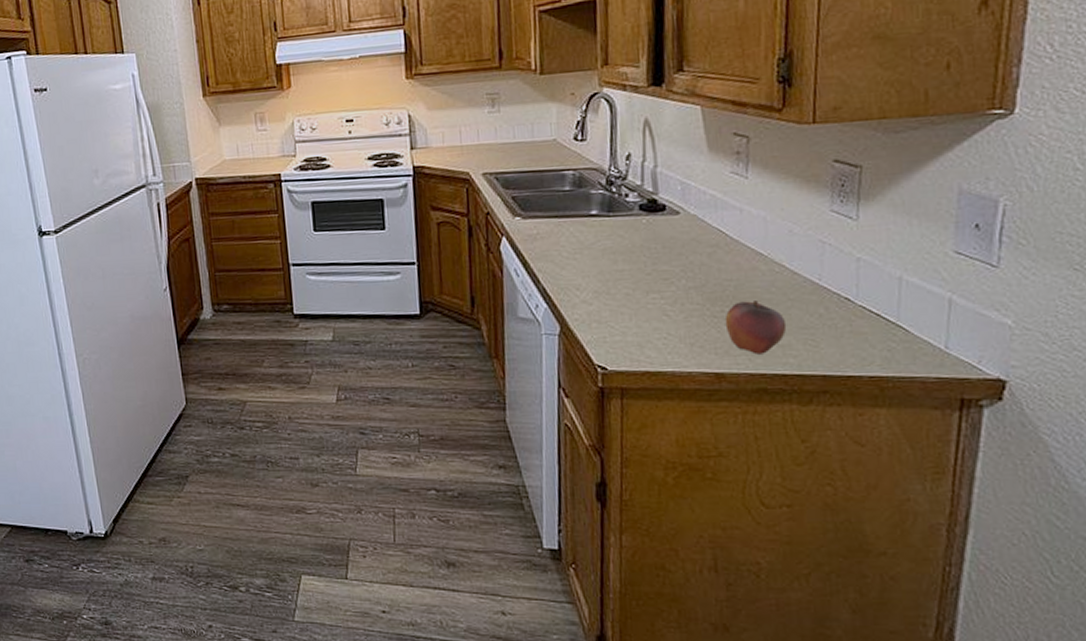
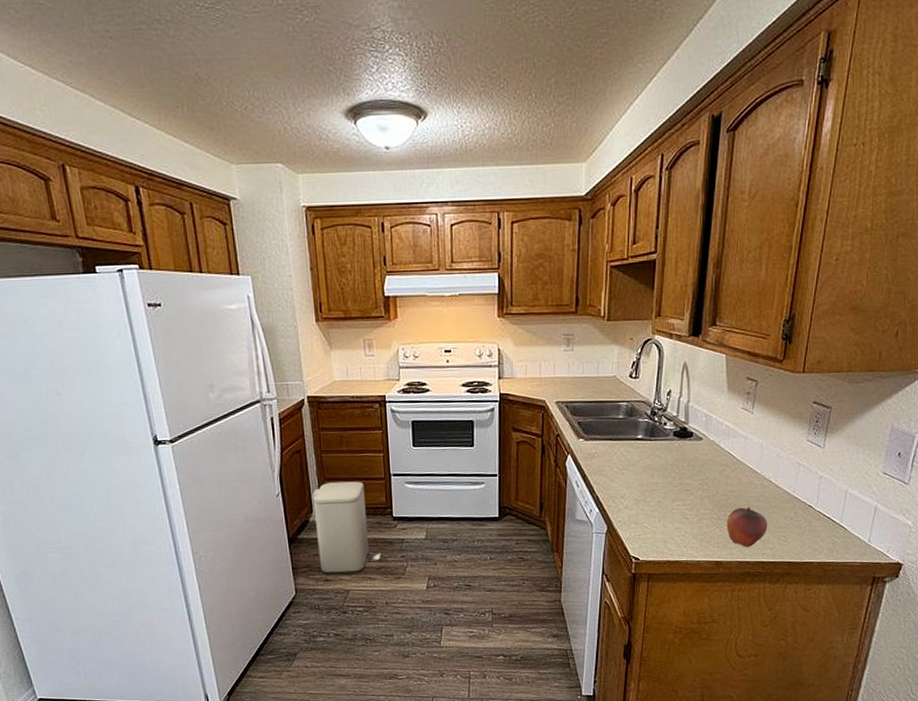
pedal bin: none [203,272,282,383] -> present [312,481,382,575]

